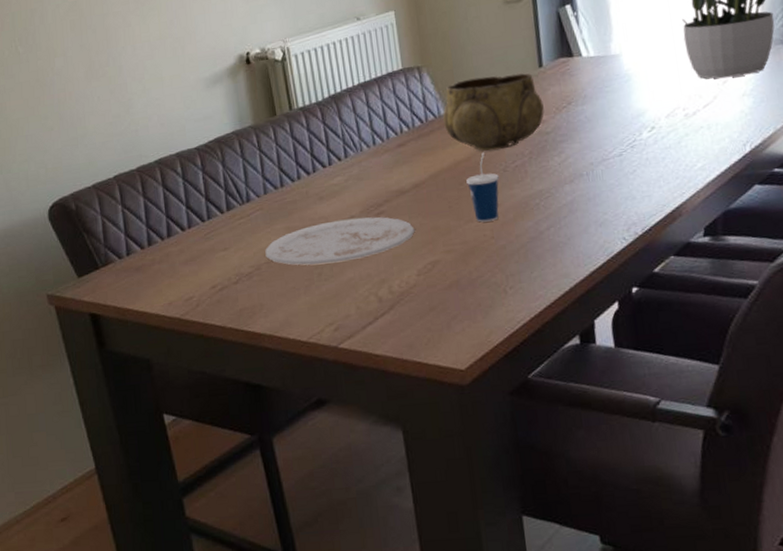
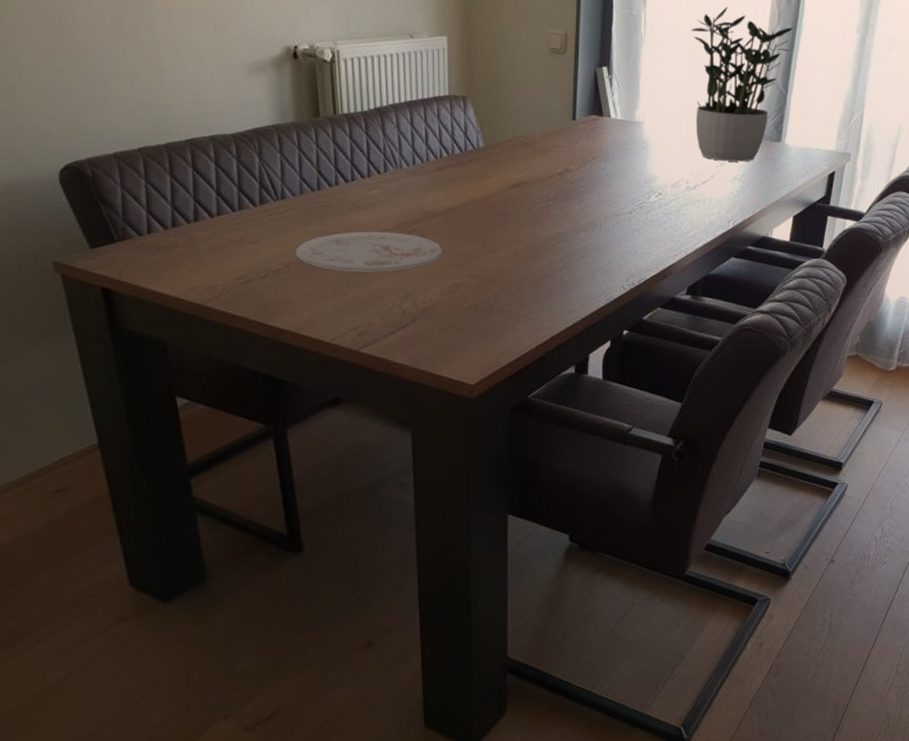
decorative bowl: present [443,73,545,152] -> none [481,118,572,190]
cup: present [466,152,499,223] -> none [495,190,525,254]

